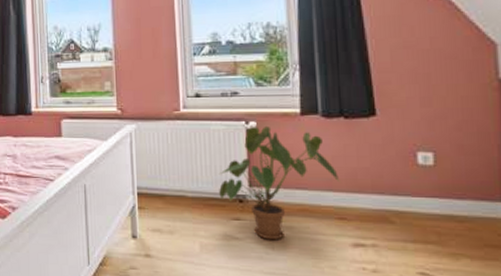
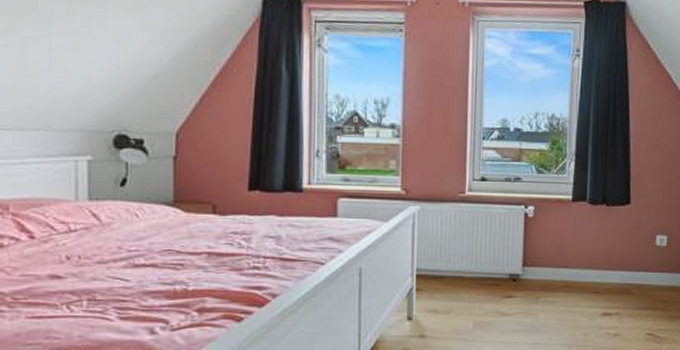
house plant: present [219,125,340,240] -> none [495,210,598,314]

